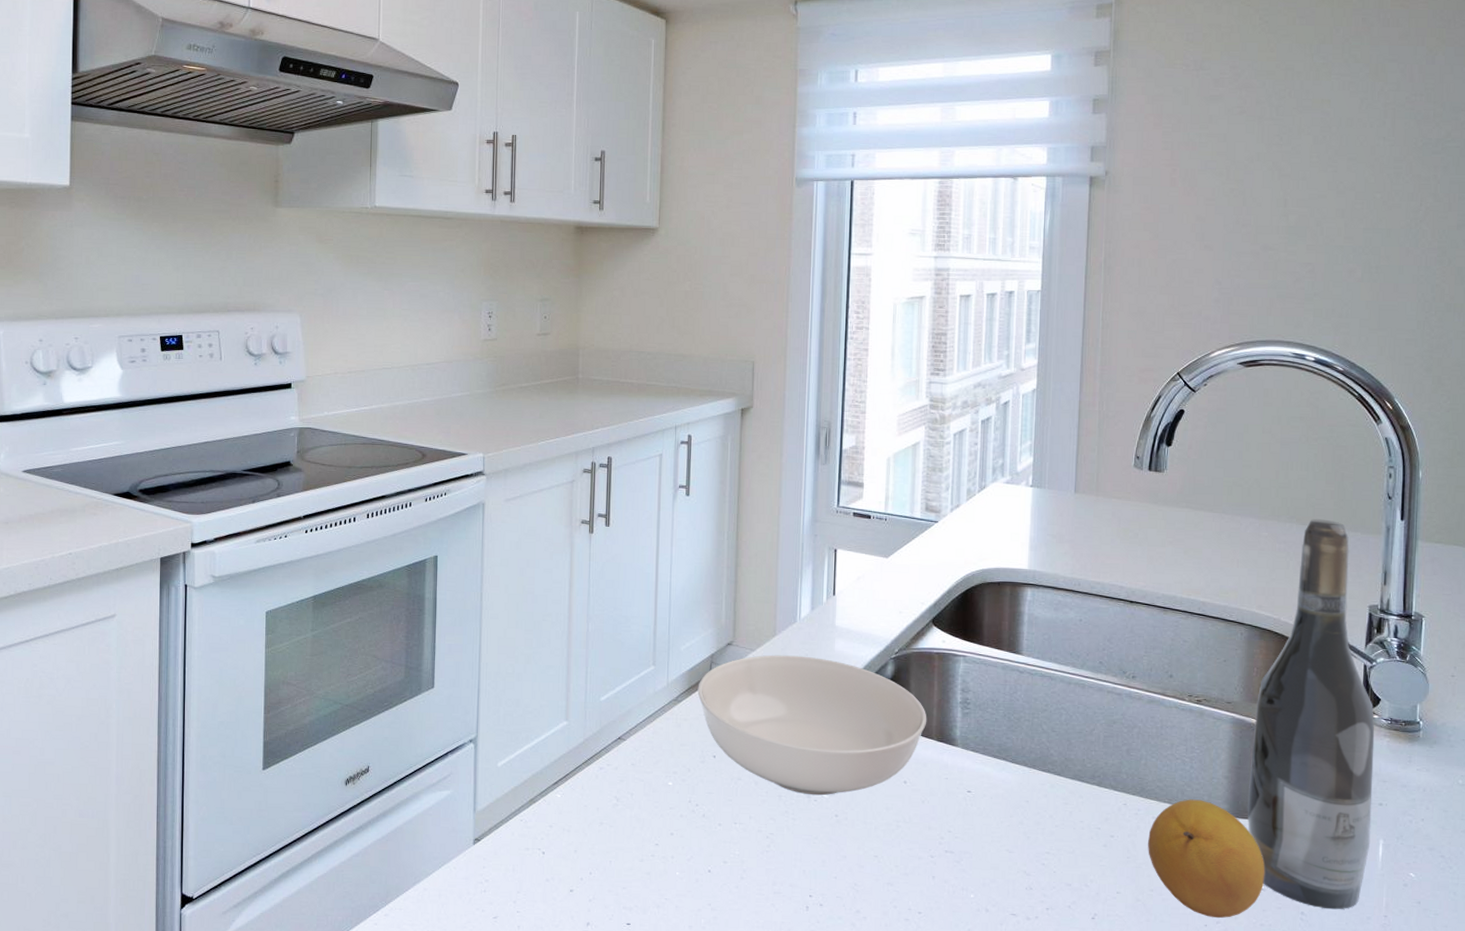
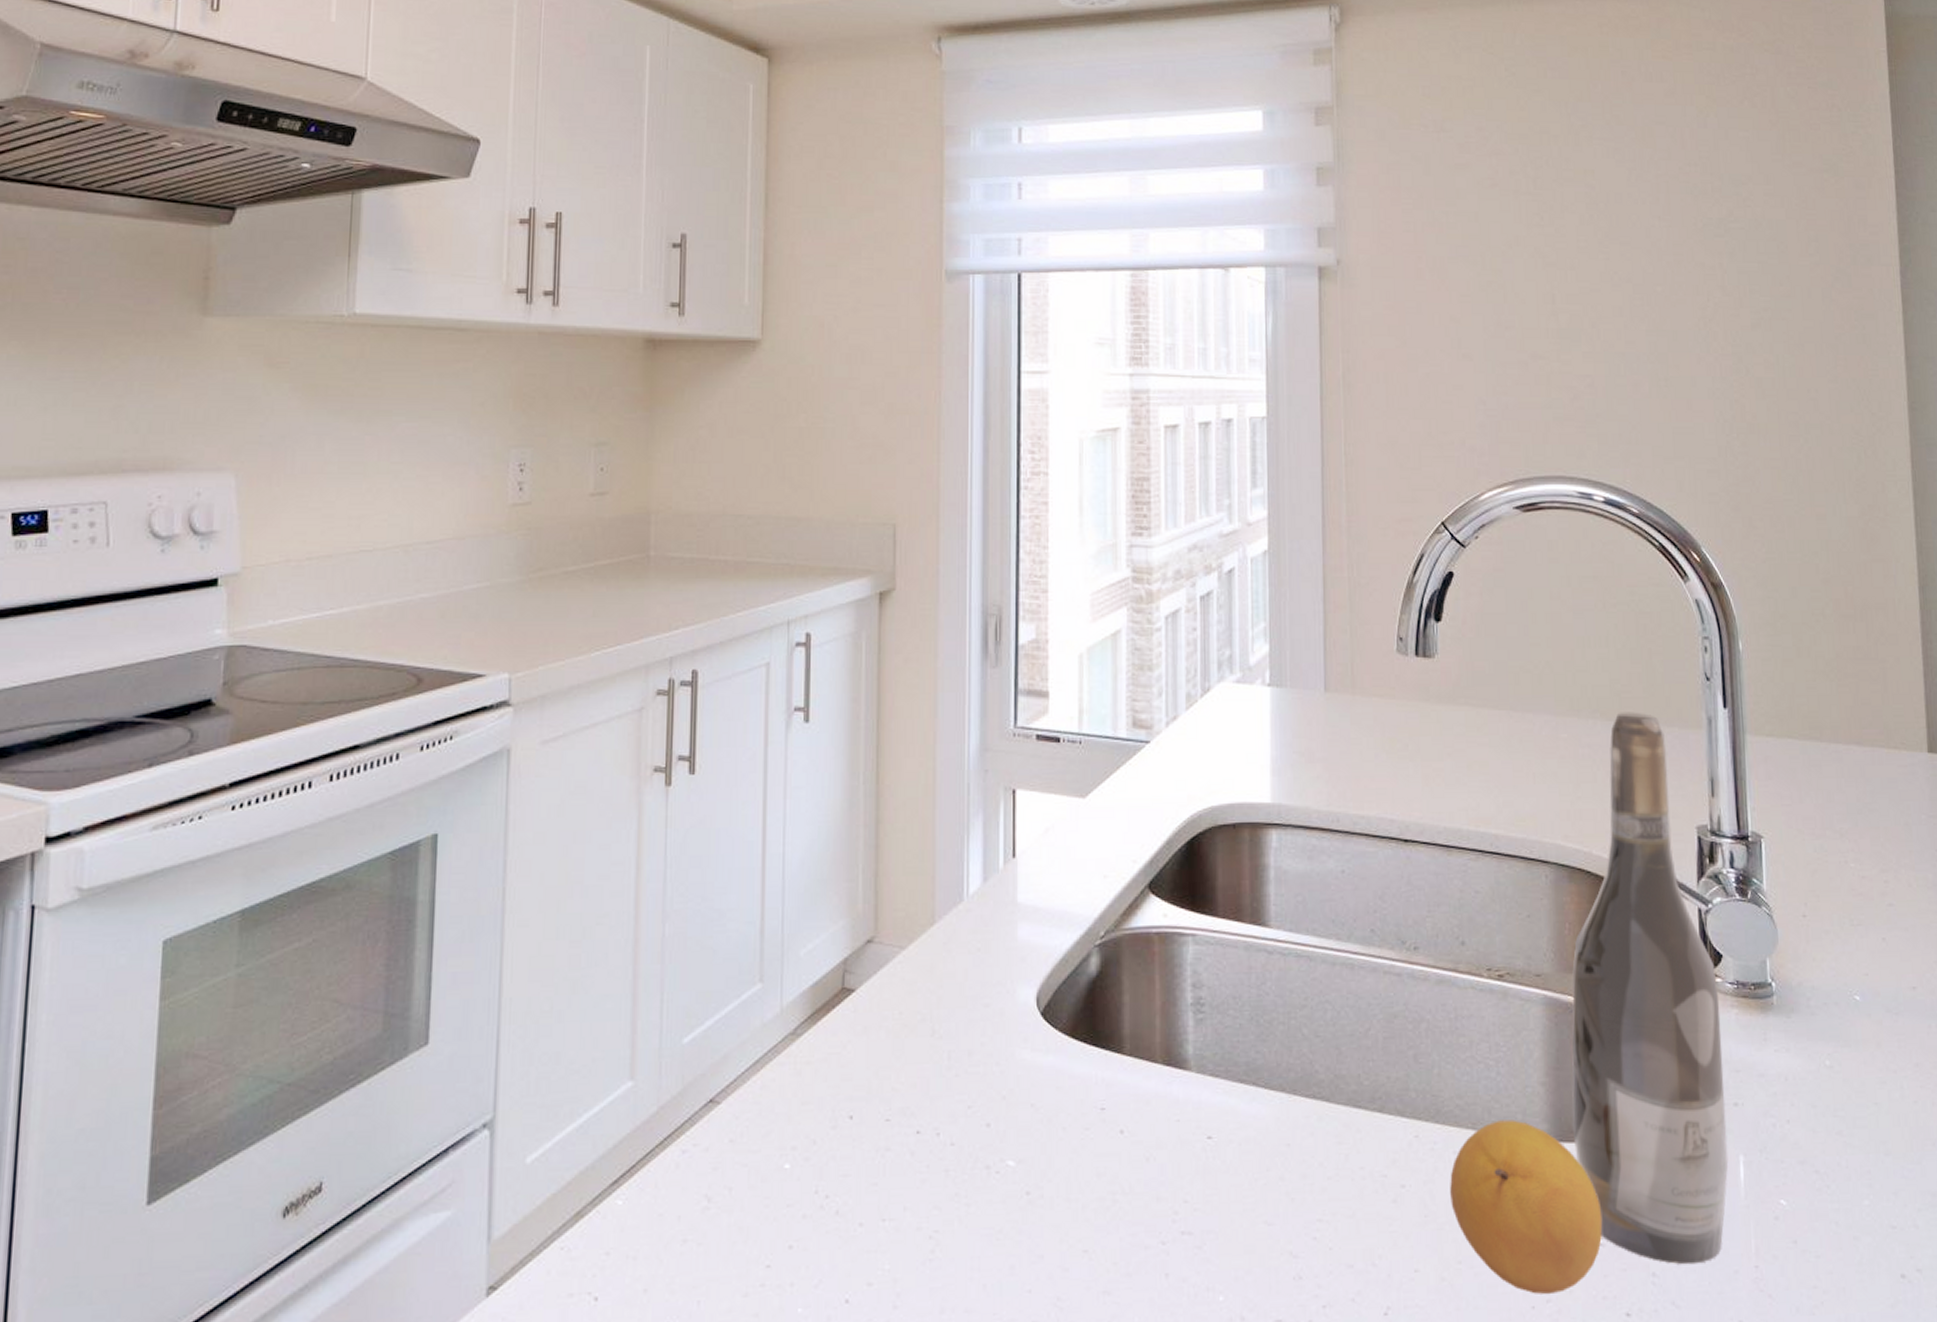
bowl: present [697,655,927,796] -> none [825,951,1148,1165]

